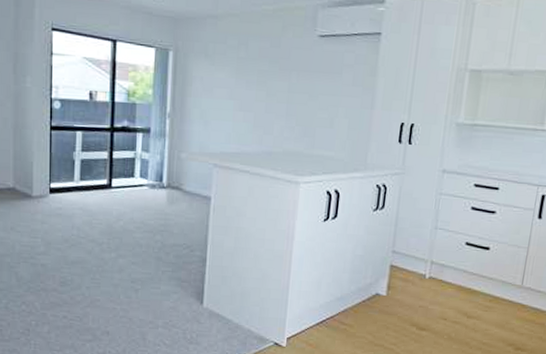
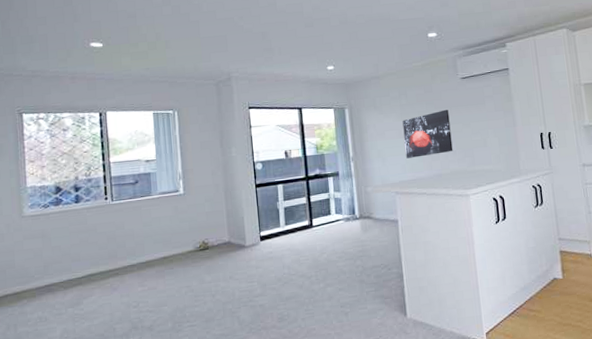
wall art: none [233,73,296,128] -> present [402,109,453,159]

